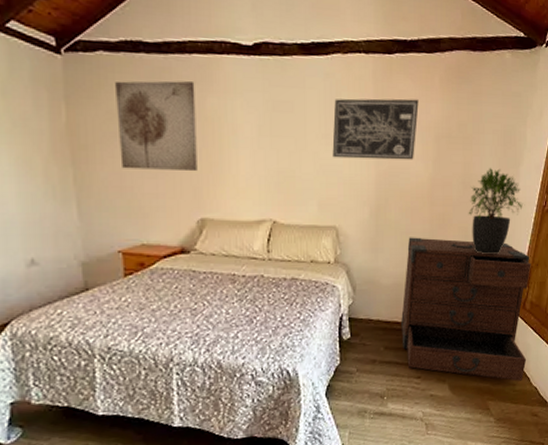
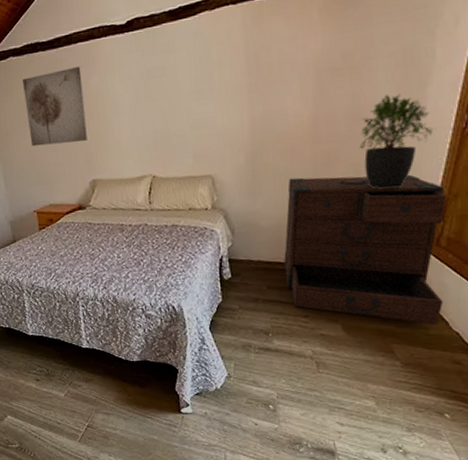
wall art: present [332,98,419,160] -> none [204,38,295,112]

